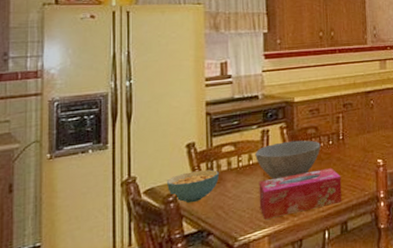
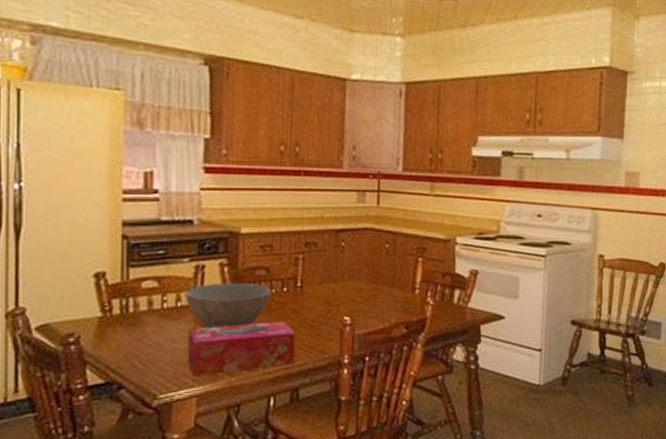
cereal bowl: present [166,169,219,204] -> none [66,308,136,348]

